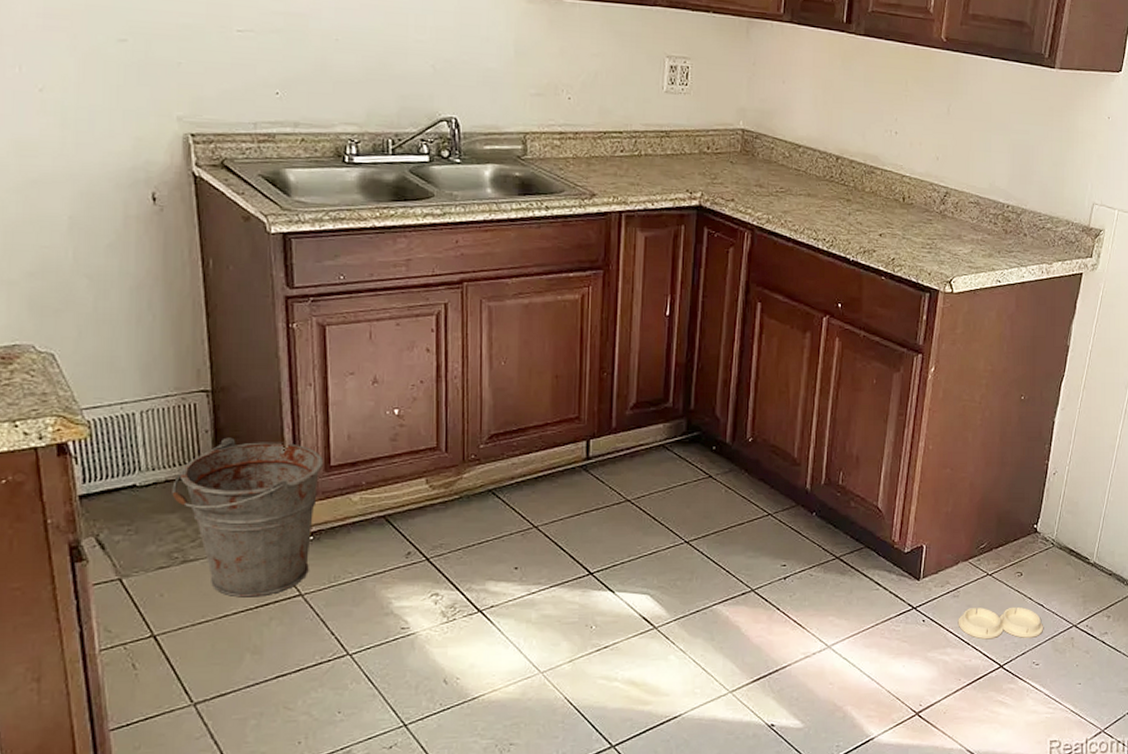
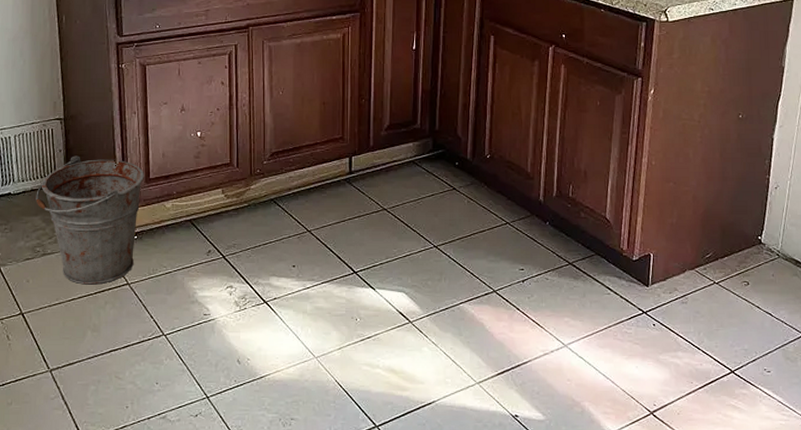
pet bowl: present [958,606,1043,640] -> none [687,314,773,345]

